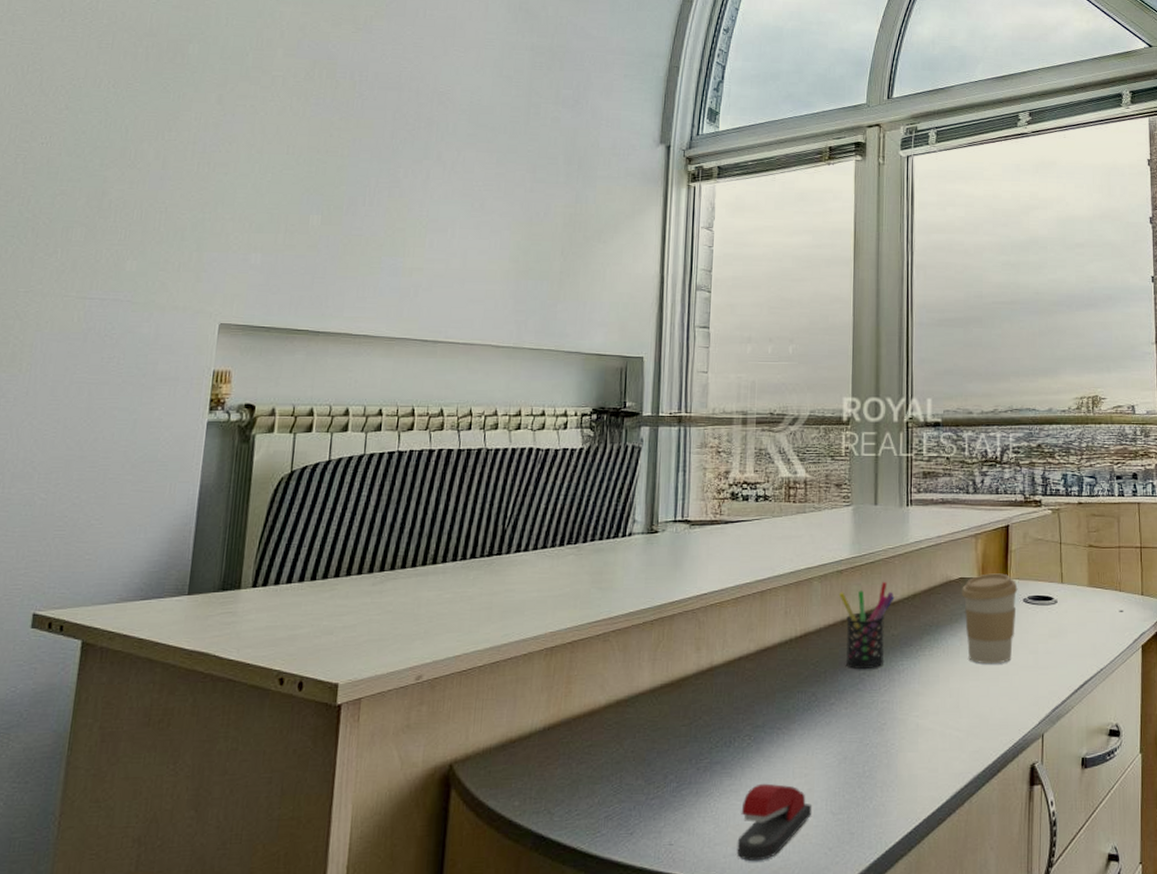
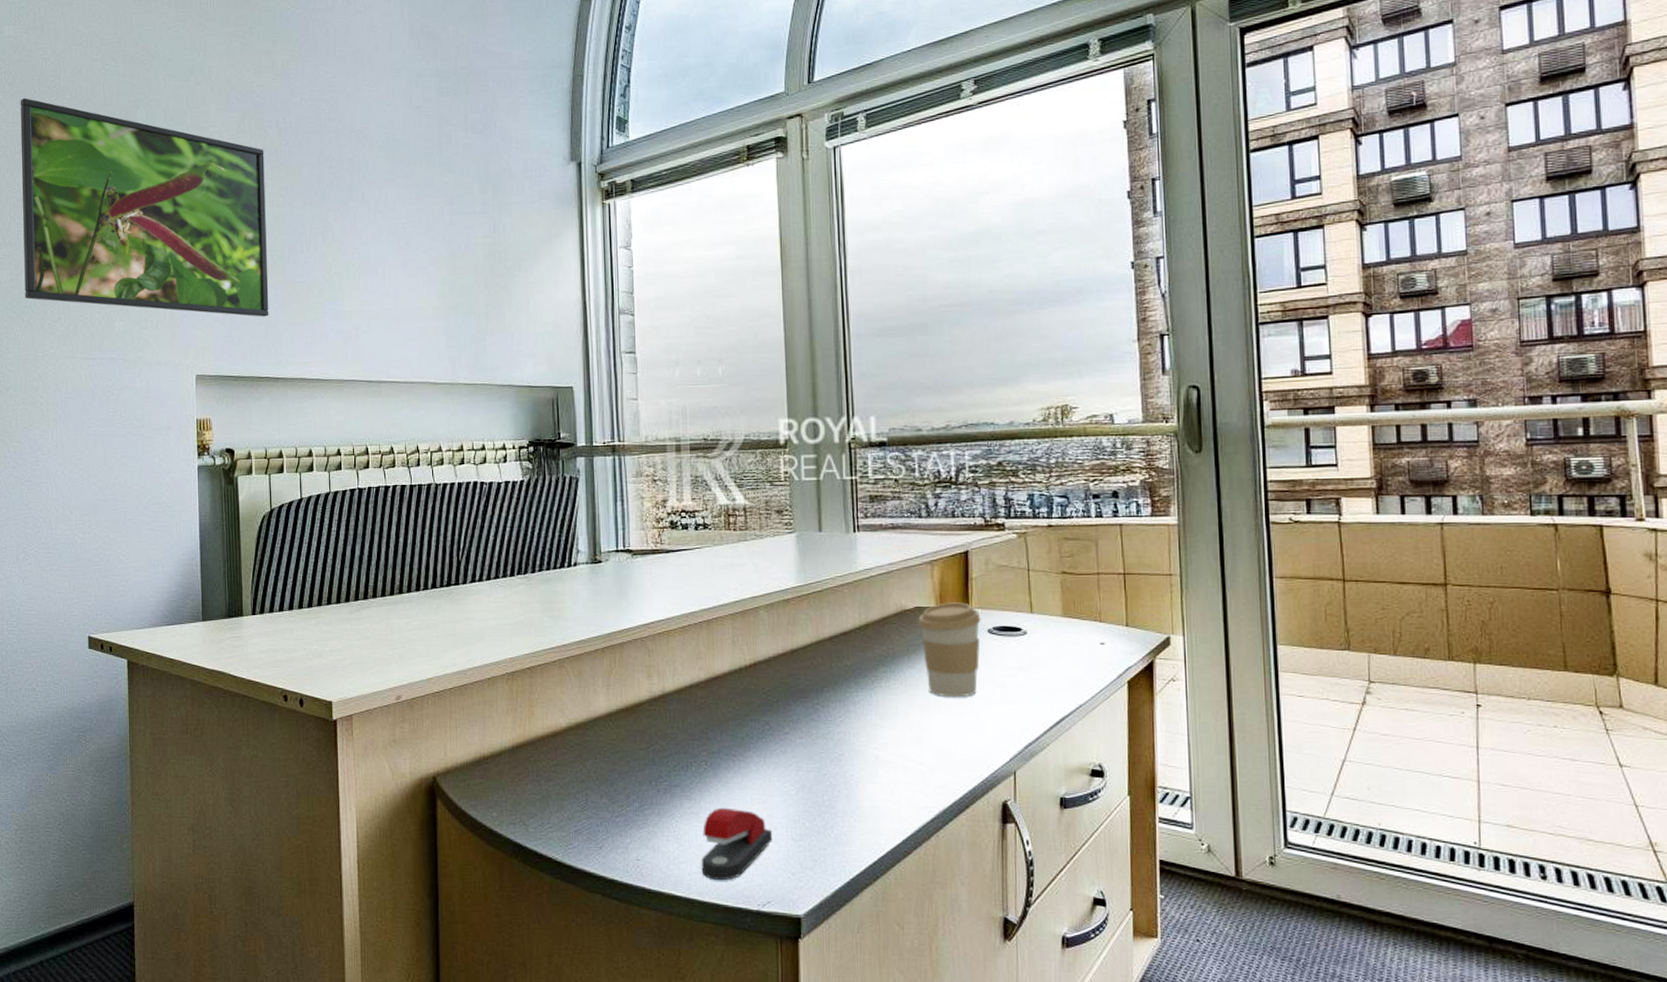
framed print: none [13,16,334,268] -> present [20,98,269,317]
pen holder: present [838,581,895,669] -> none [786,610,846,699]

